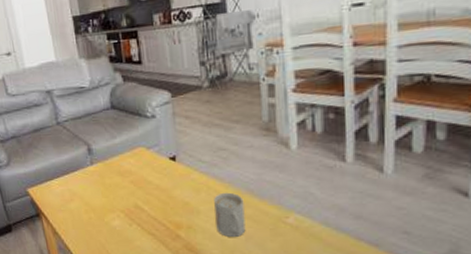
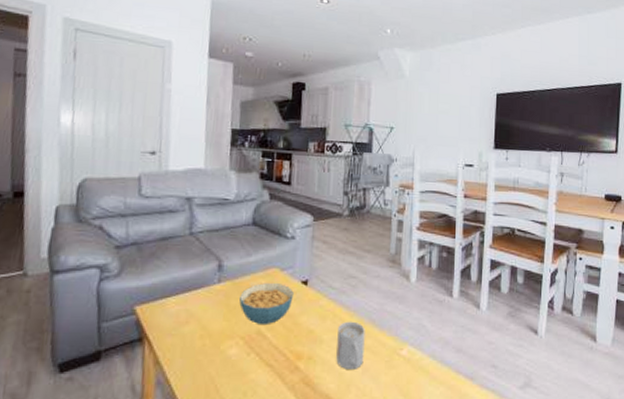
cereal bowl: none [113,161,164,200] -> present [239,283,294,326]

